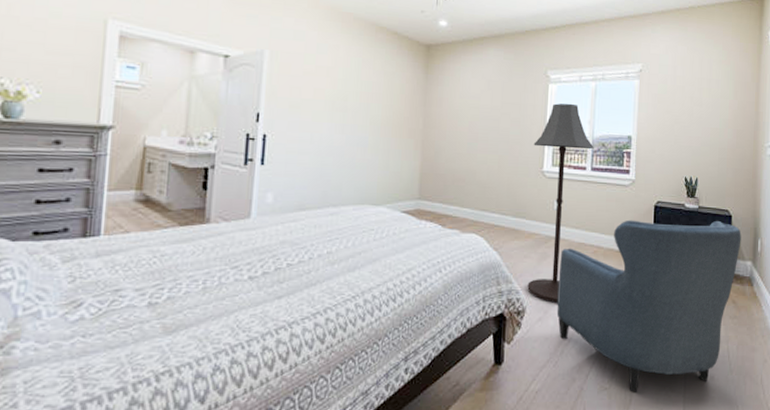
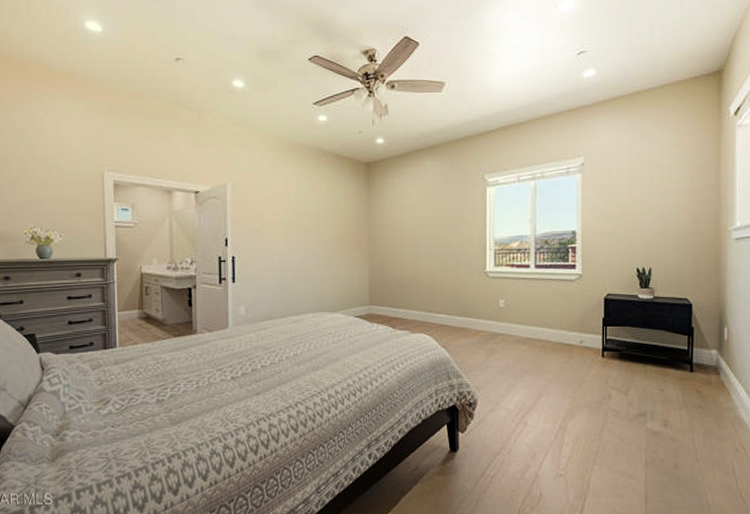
floor lamp: present [527,103,594,303] -> none [475,204,537,395]
armchair: present [556,220,741,392] -> none [507,309,704,479]

